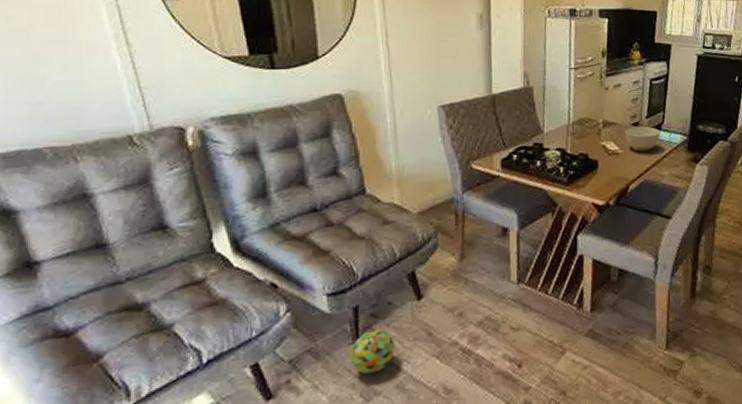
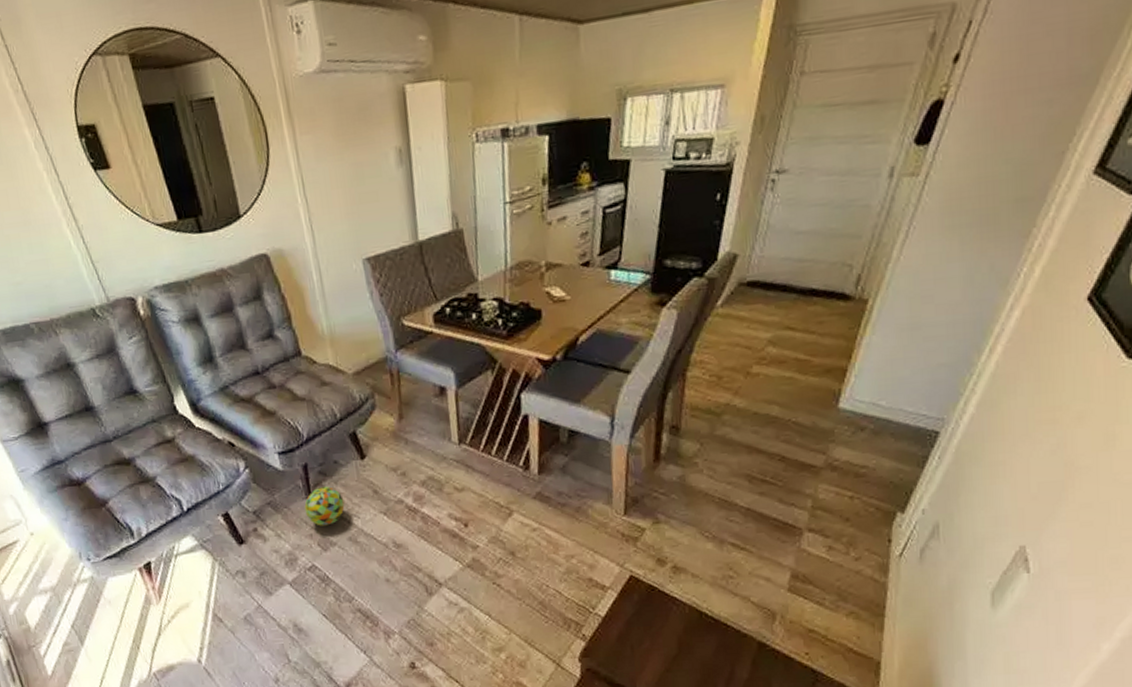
bowl: present [624,126,661,152] -> none [572,265,617,297]

